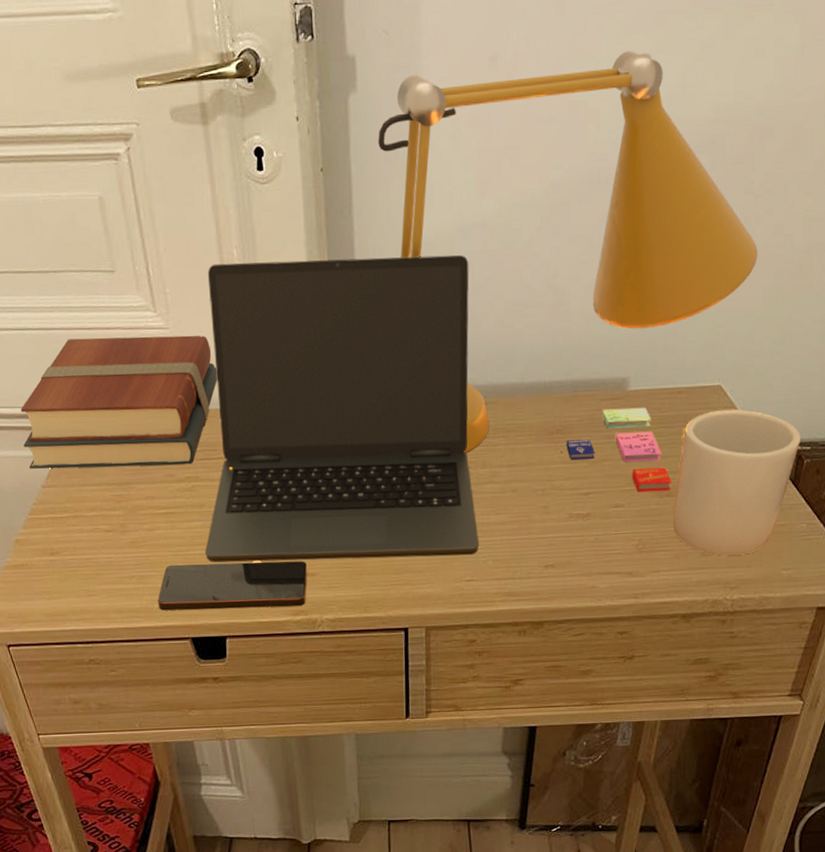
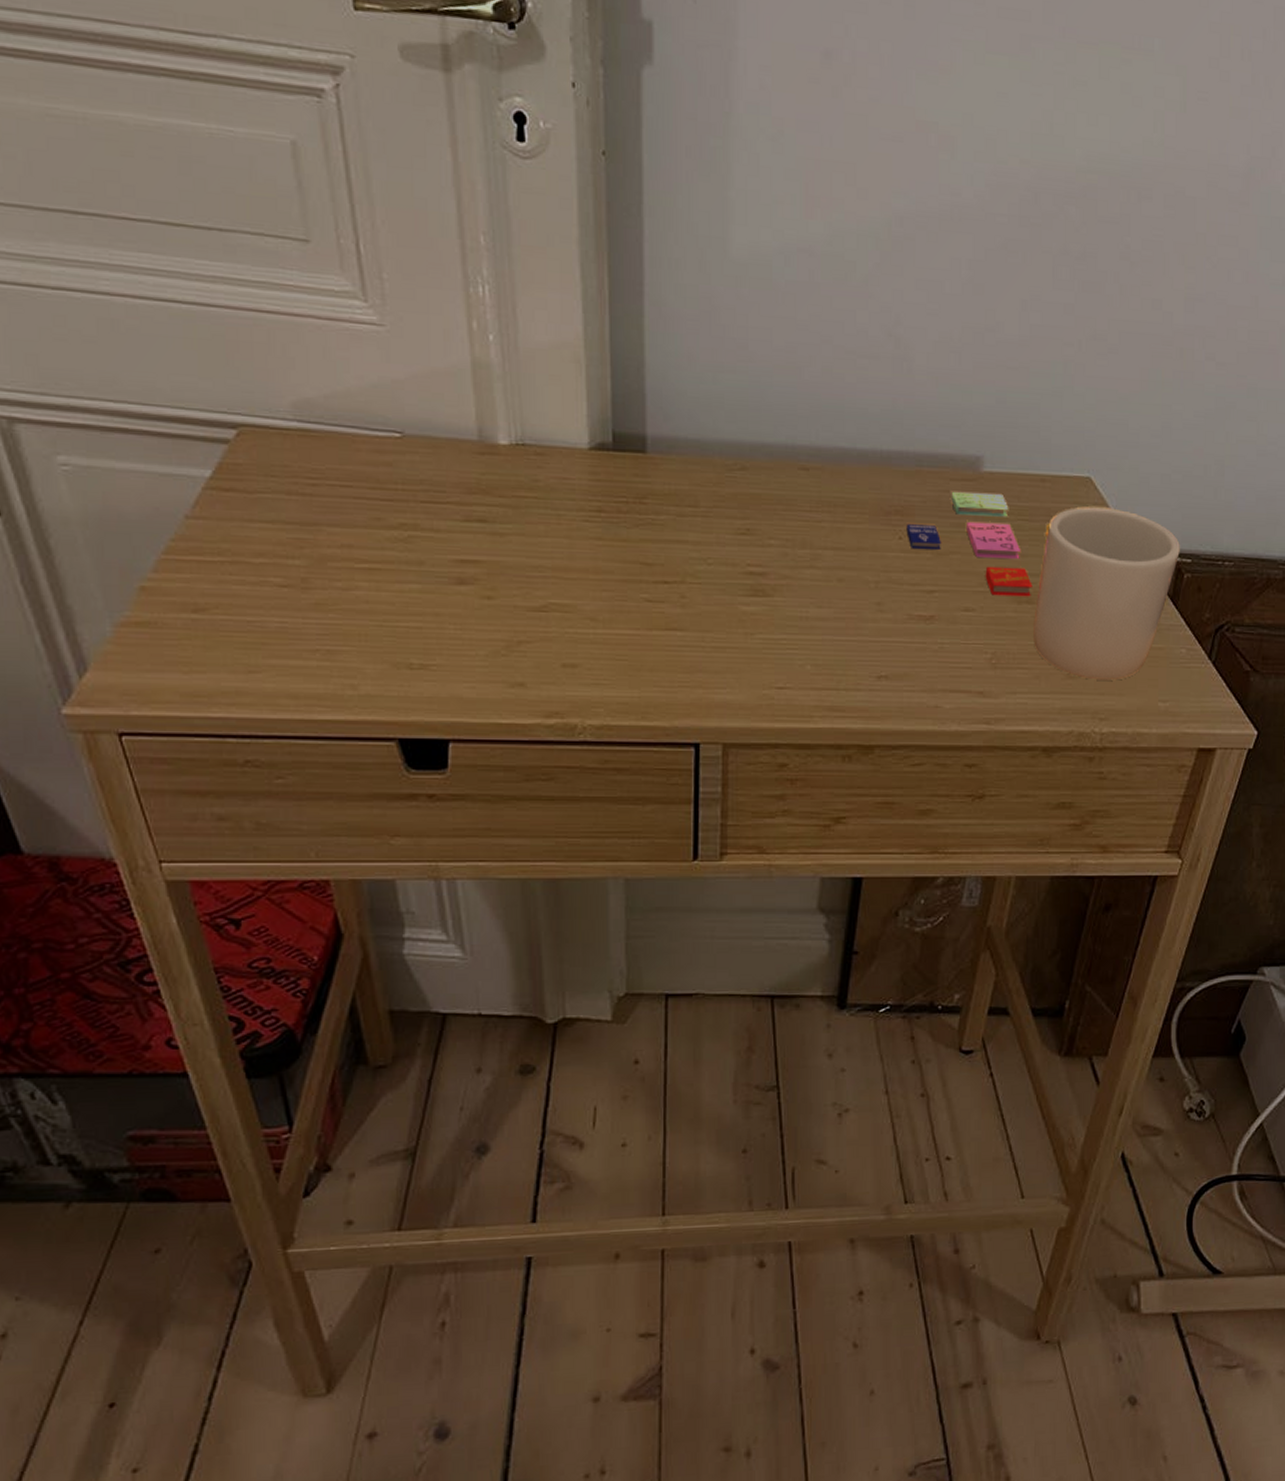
books: present [21,335,218,469] -> none [158,322,451,508]
phone: present [157,561,308,611] -> none [351,638,567,706]
laptop: present [204,254,479,563] -> none [422,250,795,657]
table lamp: present [378,51,758,454] -> none [679,56,1134,529]

